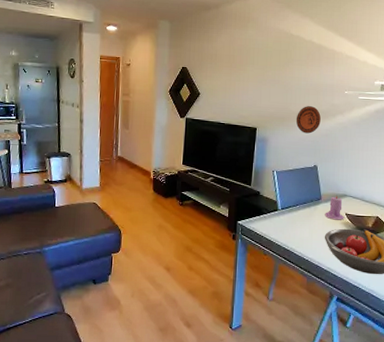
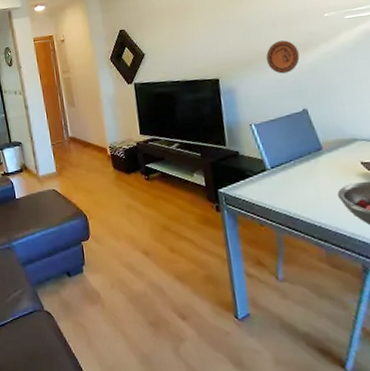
candle: present [325,195,344,220] -> none [331,141,361,173]

